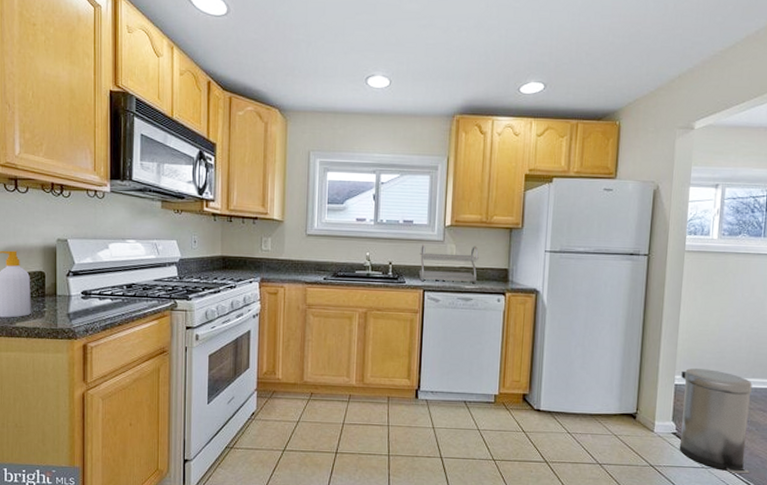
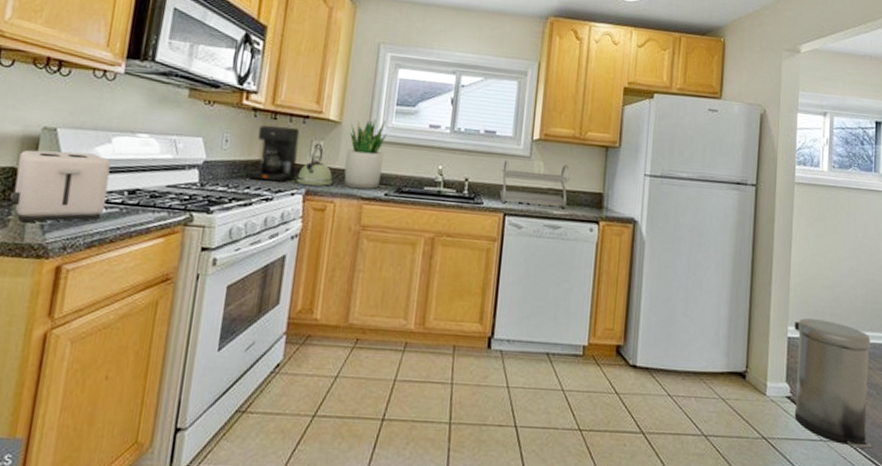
toaster: none [43,257,112,313] -> present [10,149,111,223]
coffee maker: none [215,226,252,273] -> present [248,124,300,182]
kettle: none [252,239,282,275] -> present [295,143,334,187]
planter: none [290,216,322,276] -> present [344,119,387,190]

